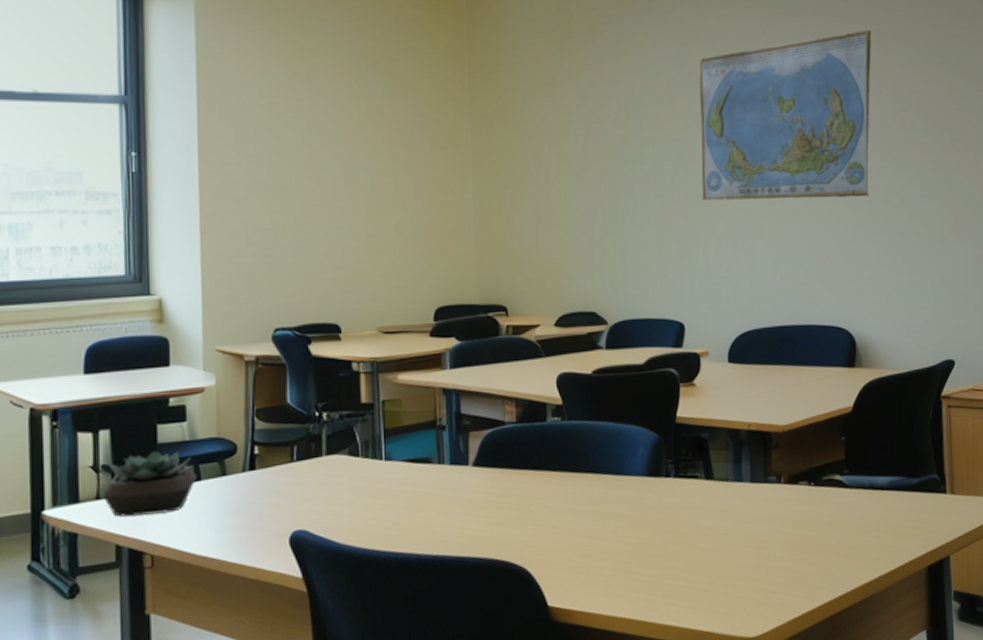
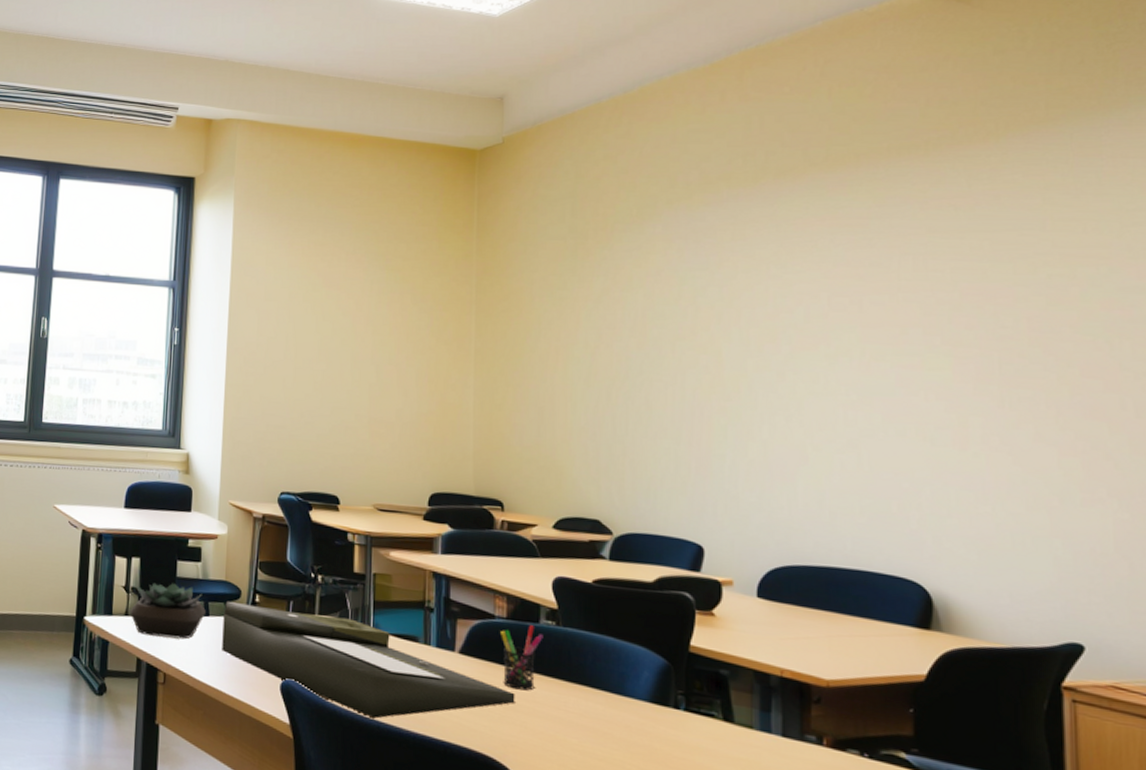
document tray: none [218,452,528,551] -> present [222,600,515,719]
pen holder: none [511,425,551,491] -> present [501,625,543,691]
world map: present [699,29,872,201] -> none [731,244,964,434]

